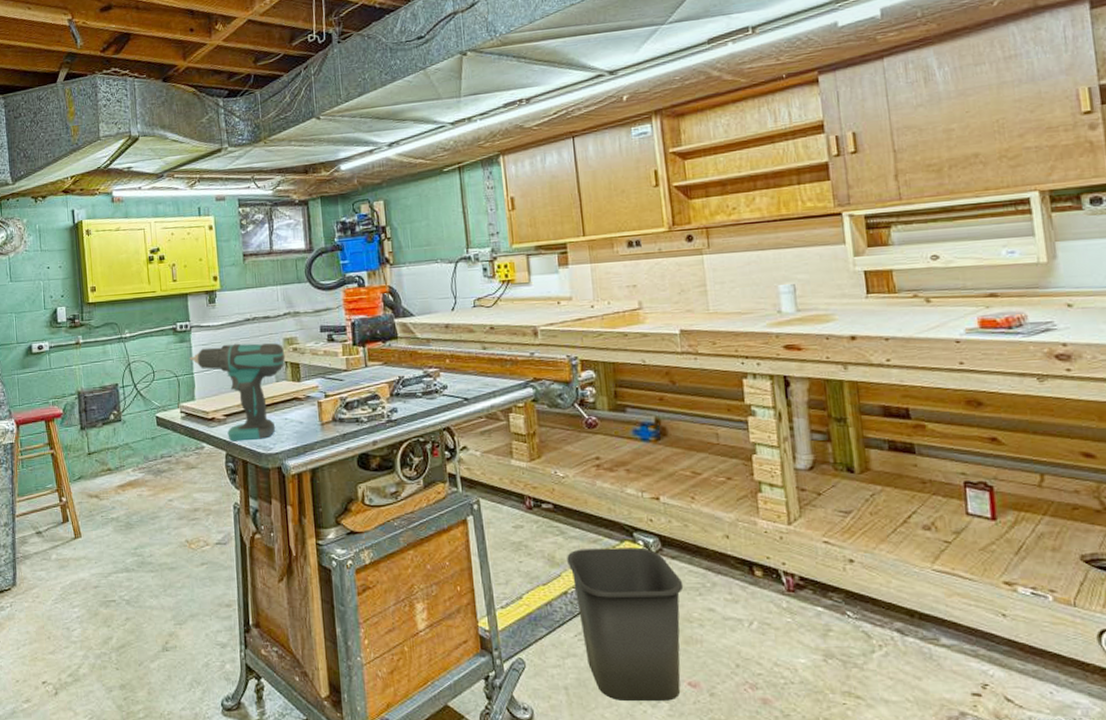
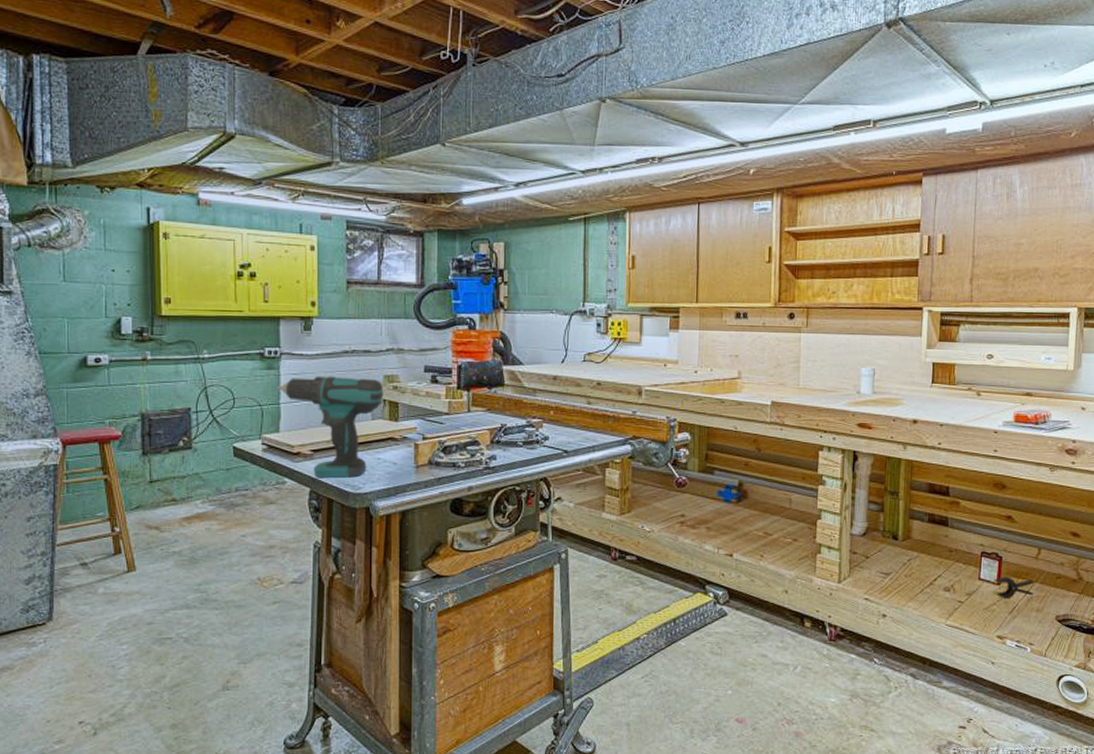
waste bin: present [567,547,684,701] -> none [643,599,743,735]
clamp: none [985,510,1045,536] -> present [992,577,1035,598]

